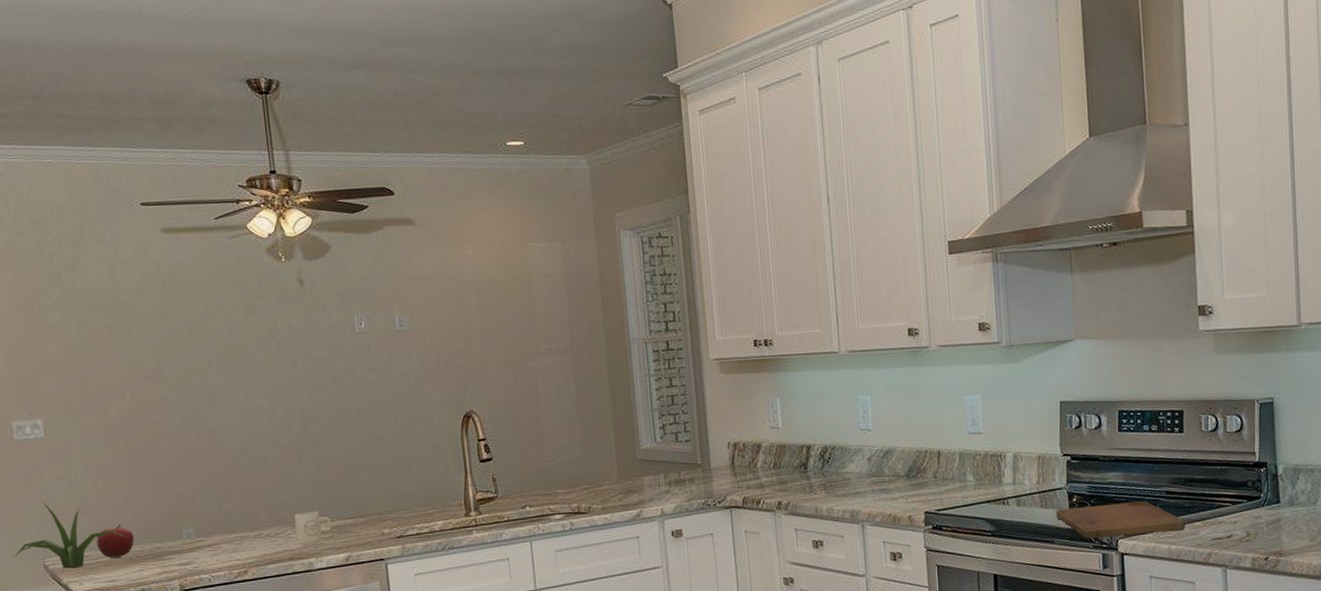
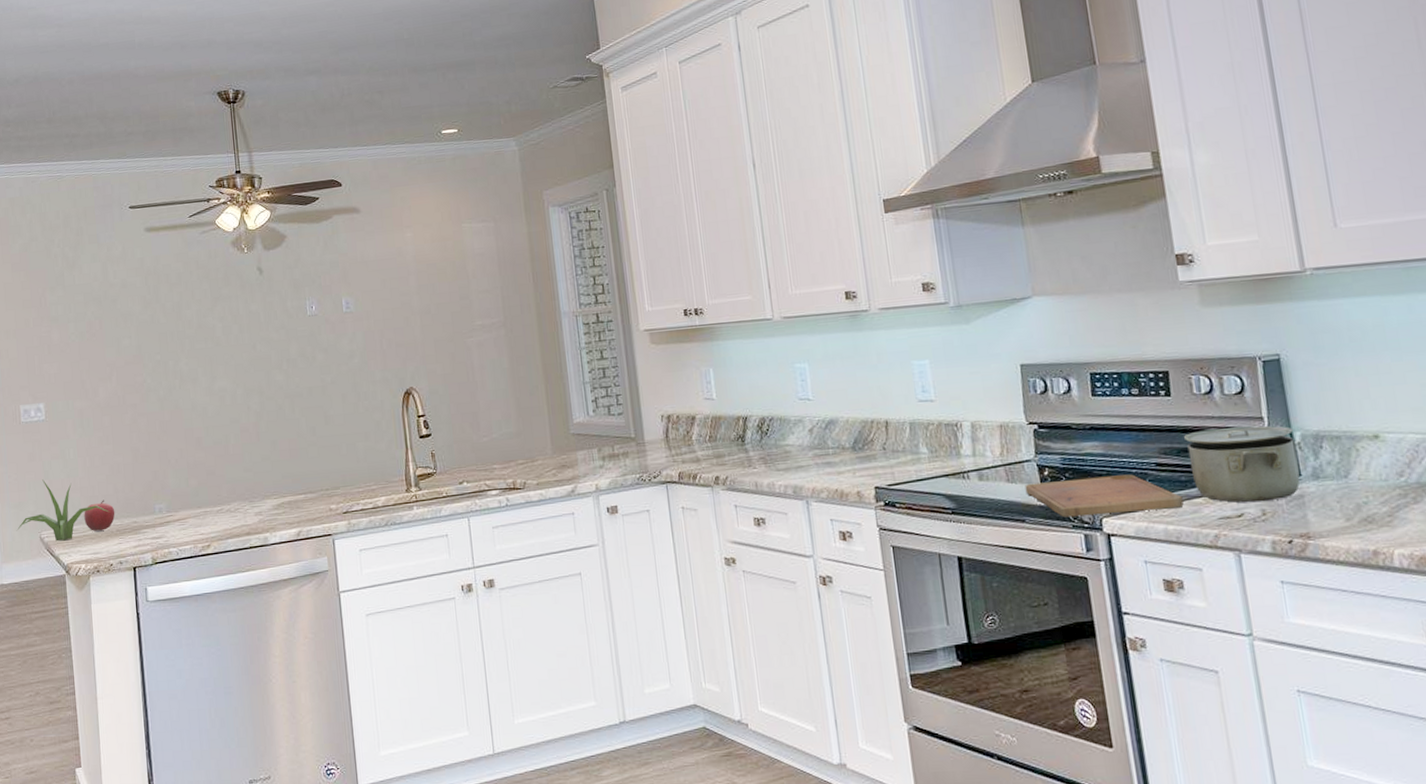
mug: present [294,511,332,544] -> none [251,487,285,519]
saucepan: none [1191,459,1279,526] -> present [1184,426,1301,503]

